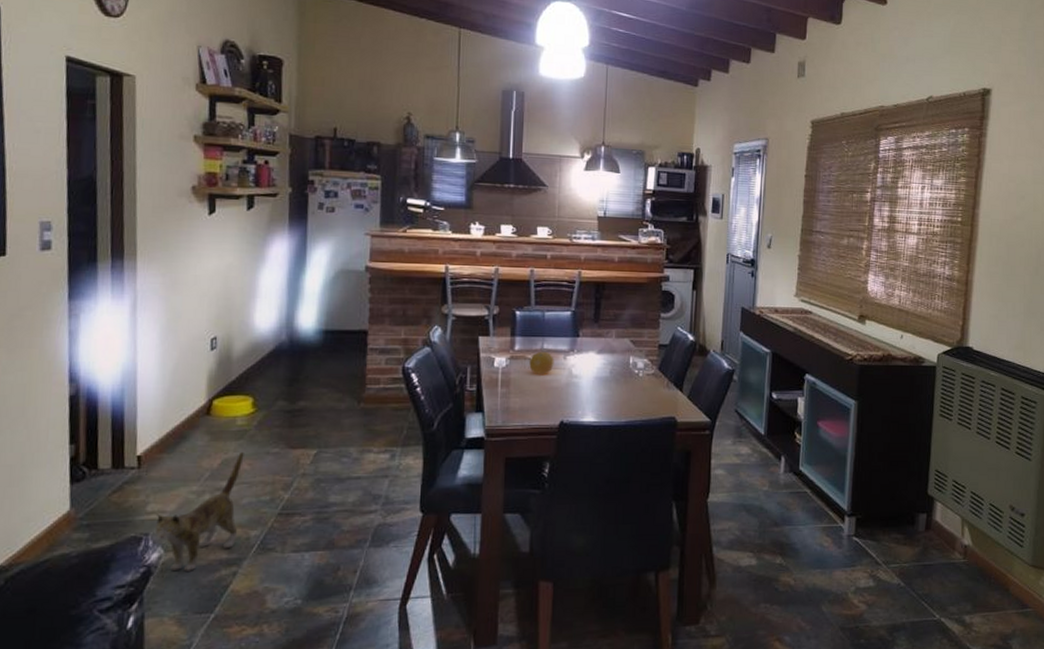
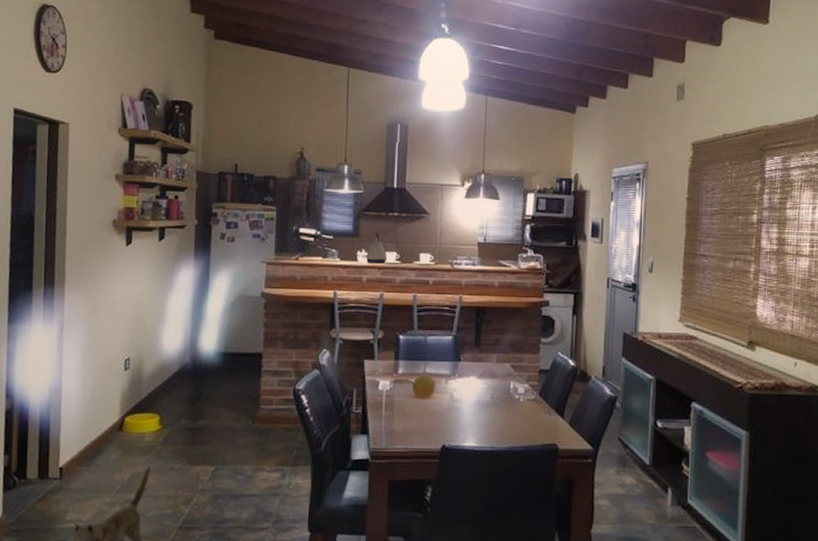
kettle: none [479,203,503,238] -> present [365,231,388,265]

